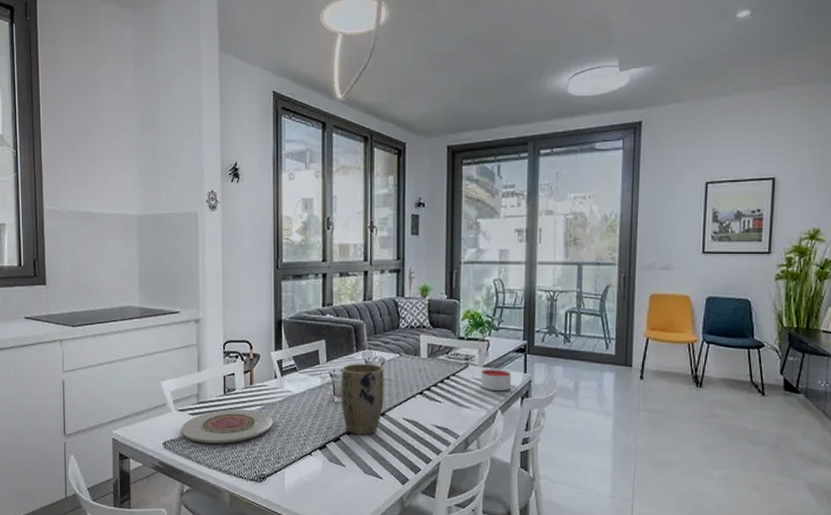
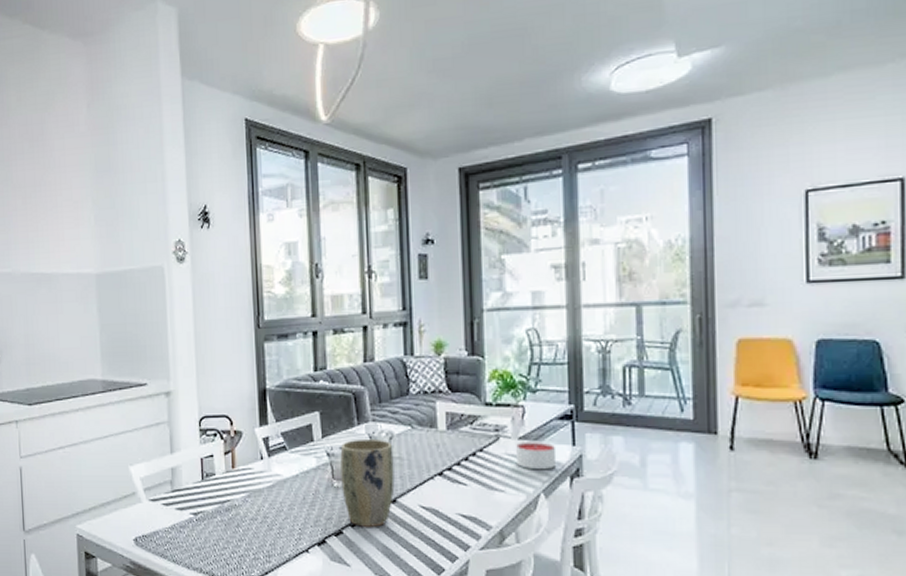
plate: present [181,409,273,444] -> none [154,497,261,540]

